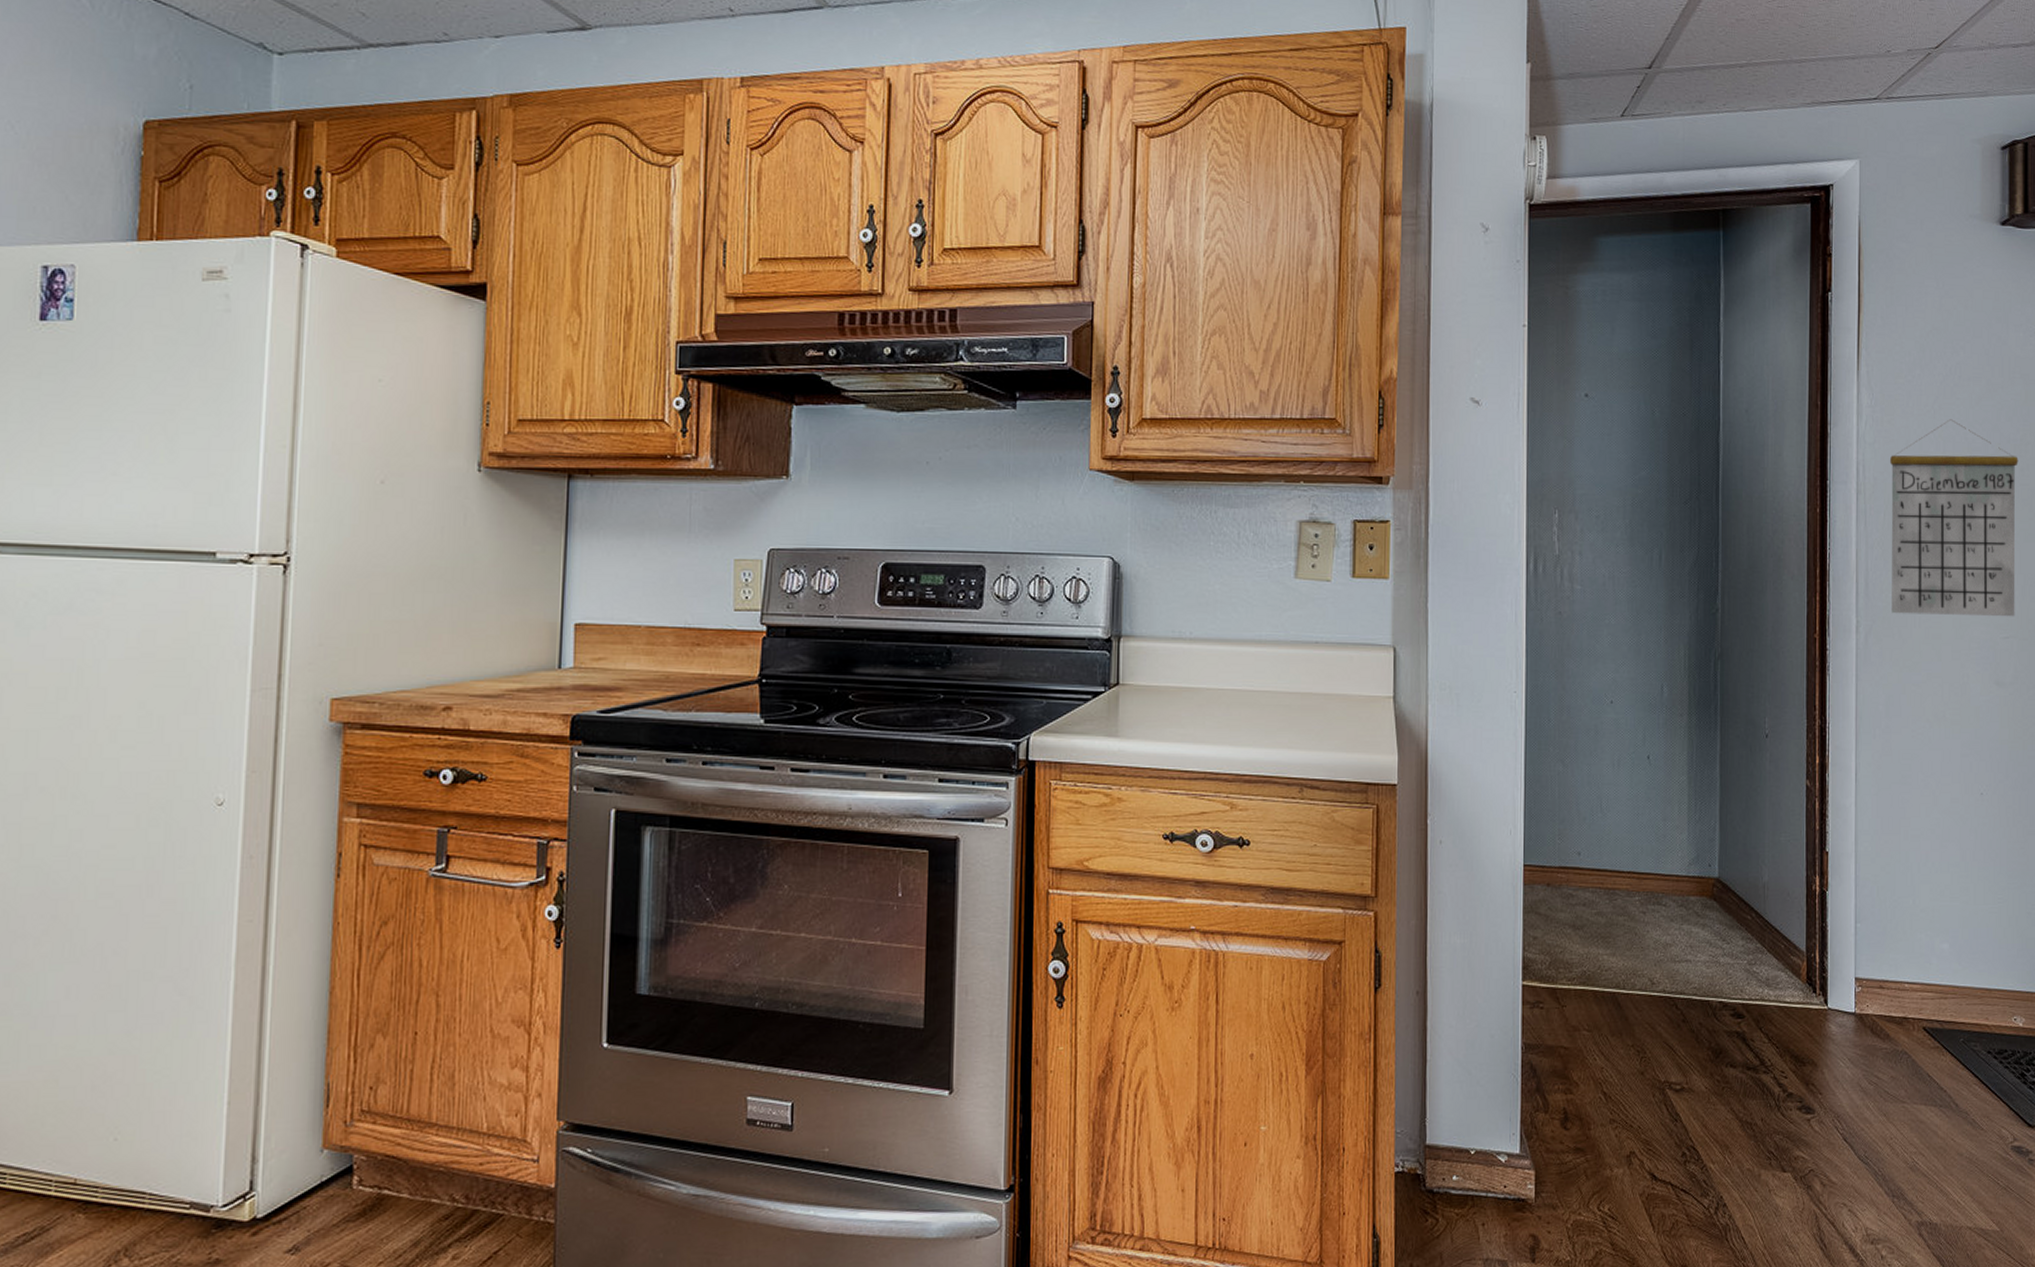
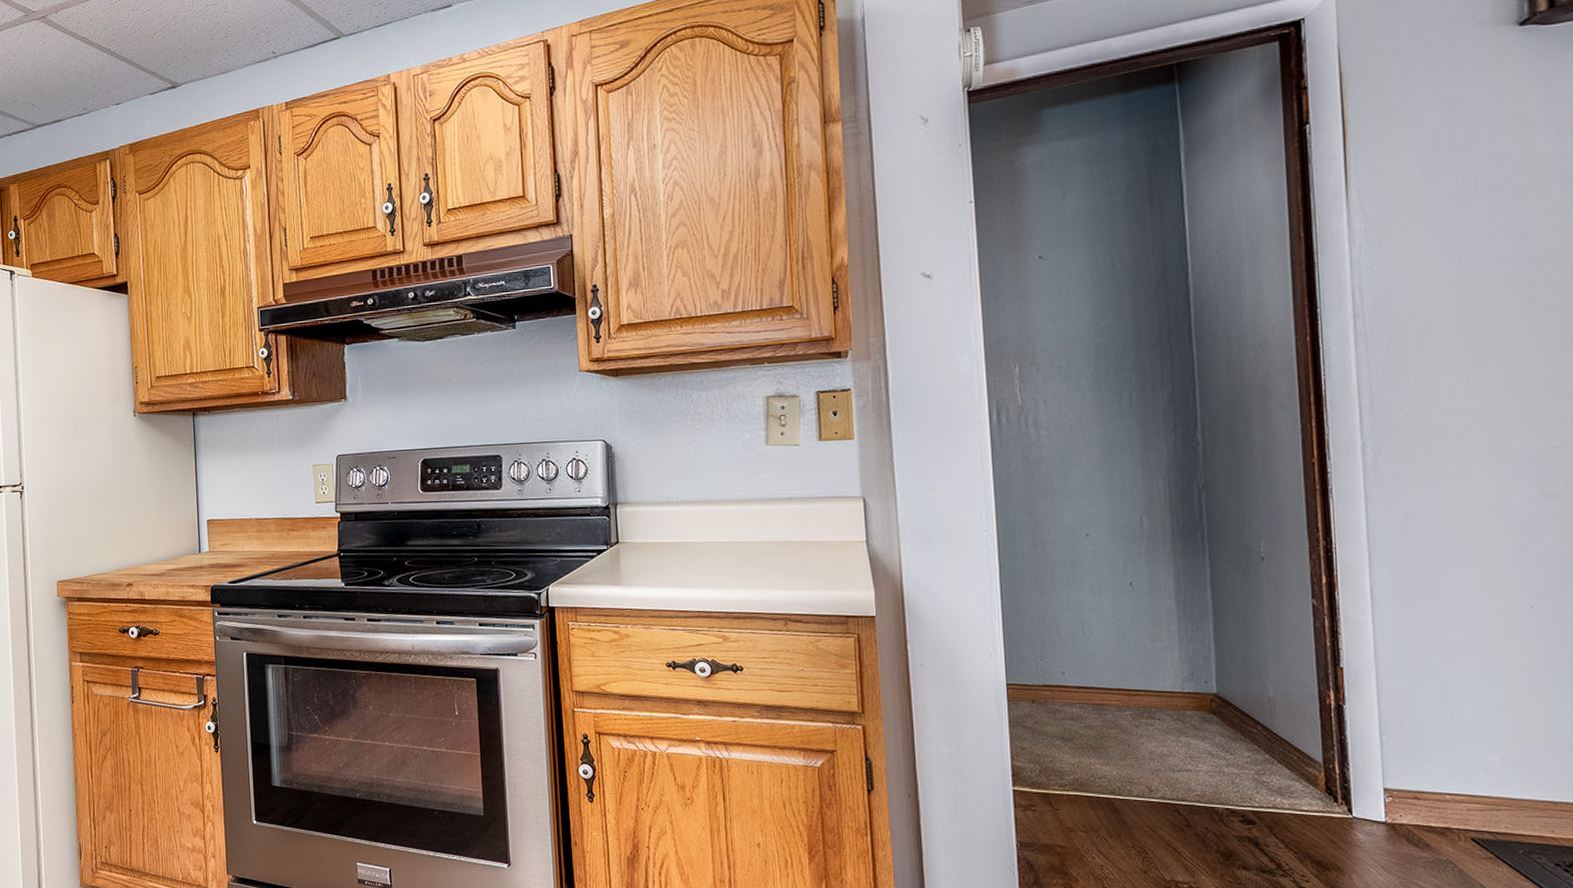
calendar: present [1889,419,2019,617] -> none [1391,232,1564,433]

